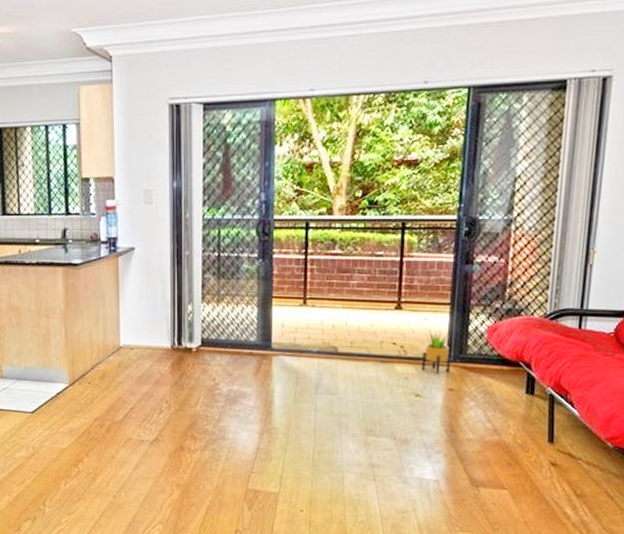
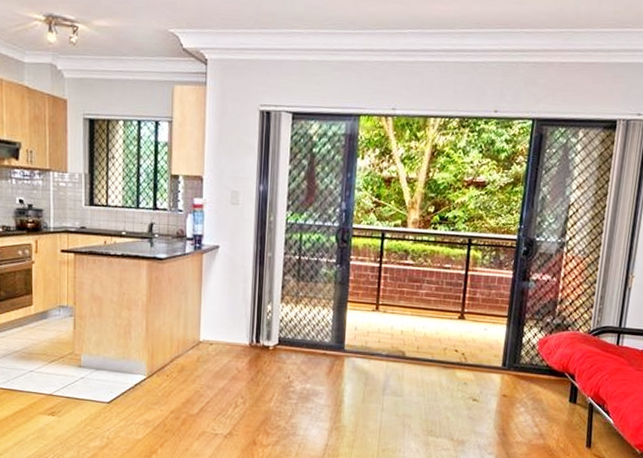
potted plant: present [422,330,451,374] -> none [480,339,506,381]

